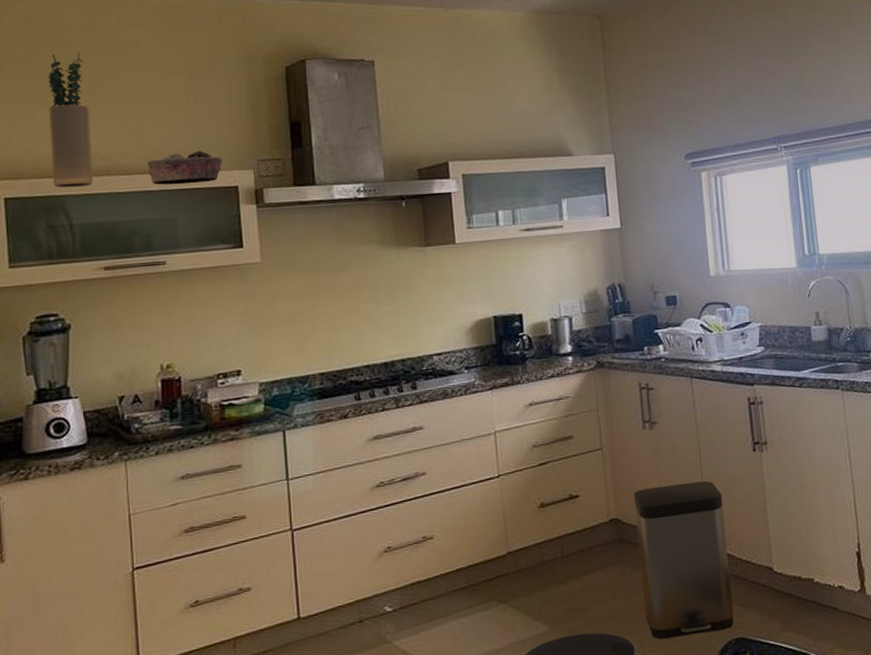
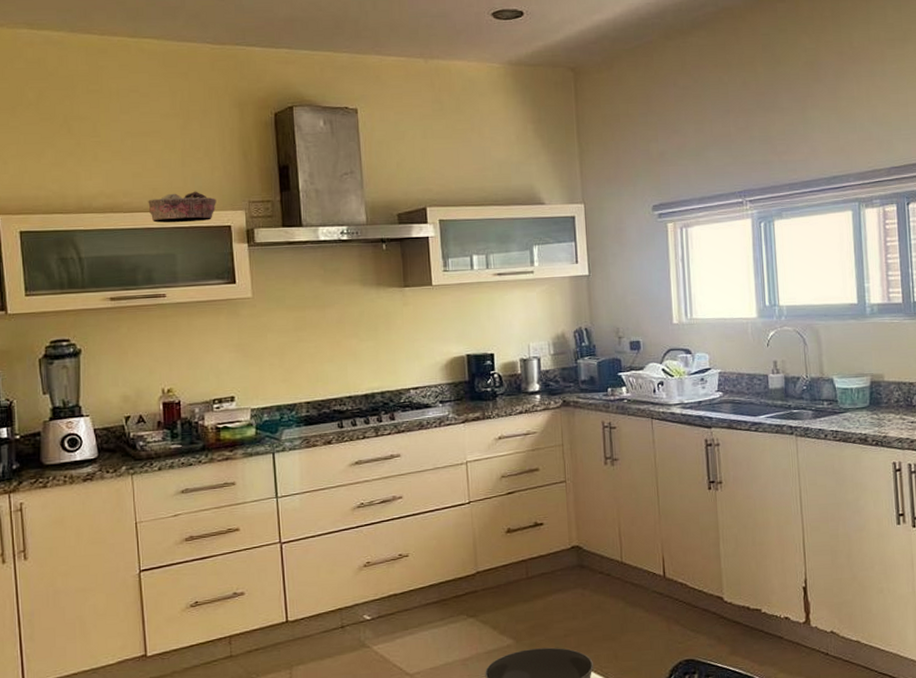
vase: present [48,52,94,188] -> none [57,96,100,224]
pedal bin: present [634,480,734,639] -> none [595,515,685,657]

